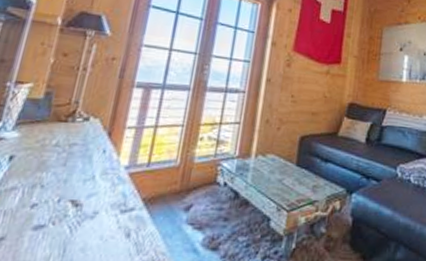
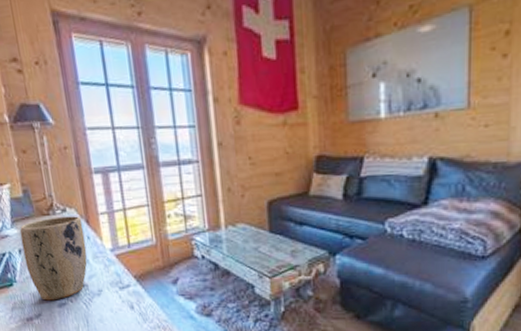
plant pot: none [10,124,104,221] -> present [19,216,88,301]

